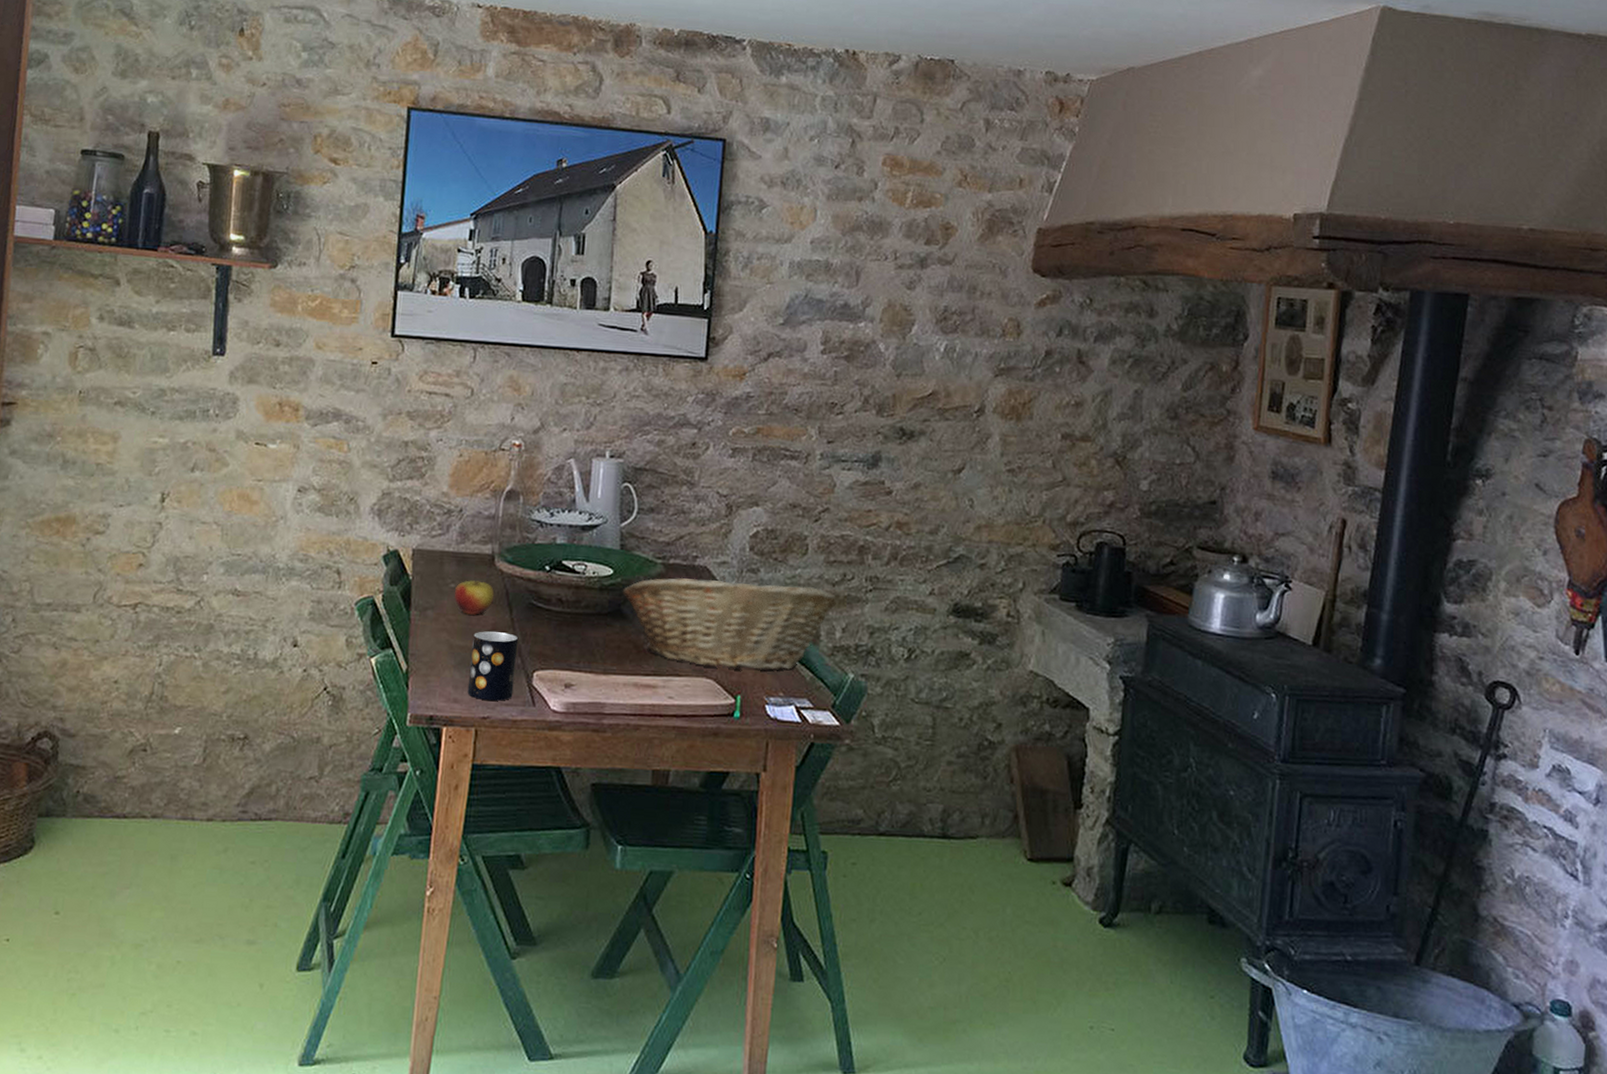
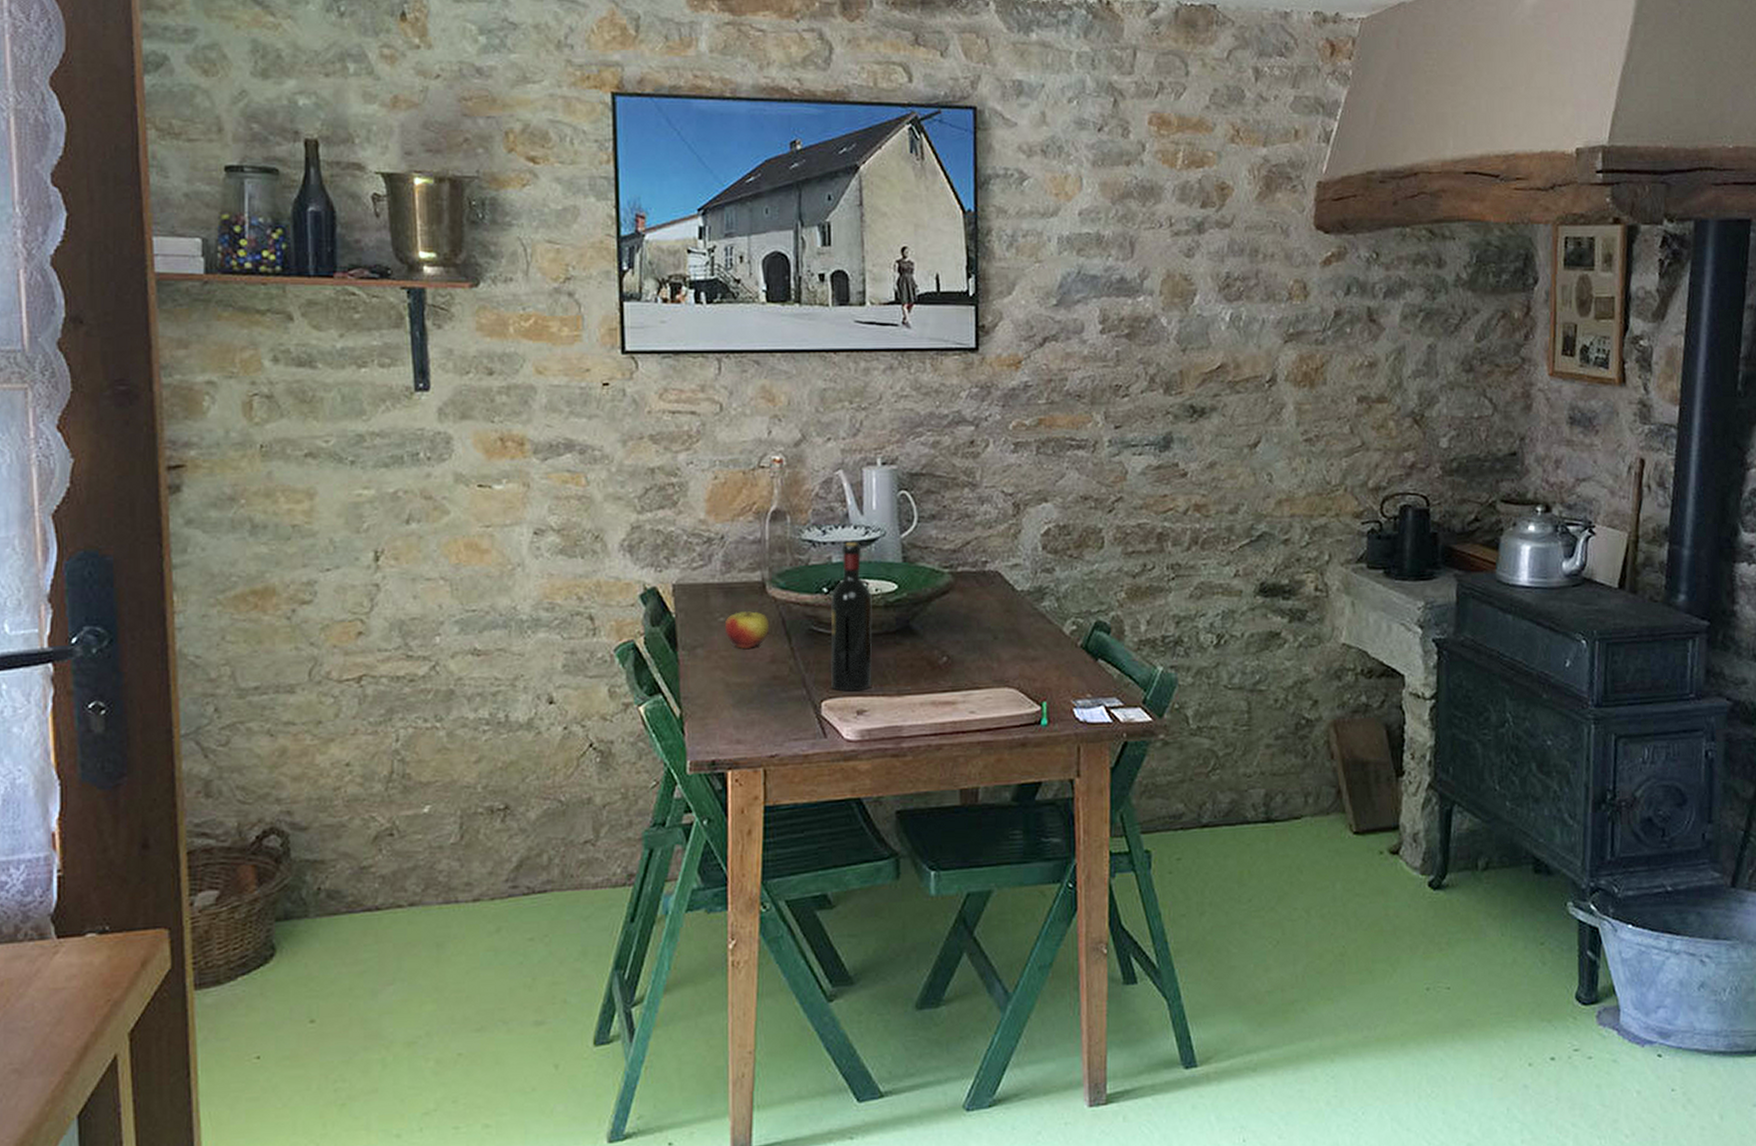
mug: present [467,631,519,701] -> none [750,663,801,737]
wine bottle: none [544,526,589,666] -> present [830,542,872,692]
fruit basket: present [622,575,836,671] -> none [909,578,1138,677]

